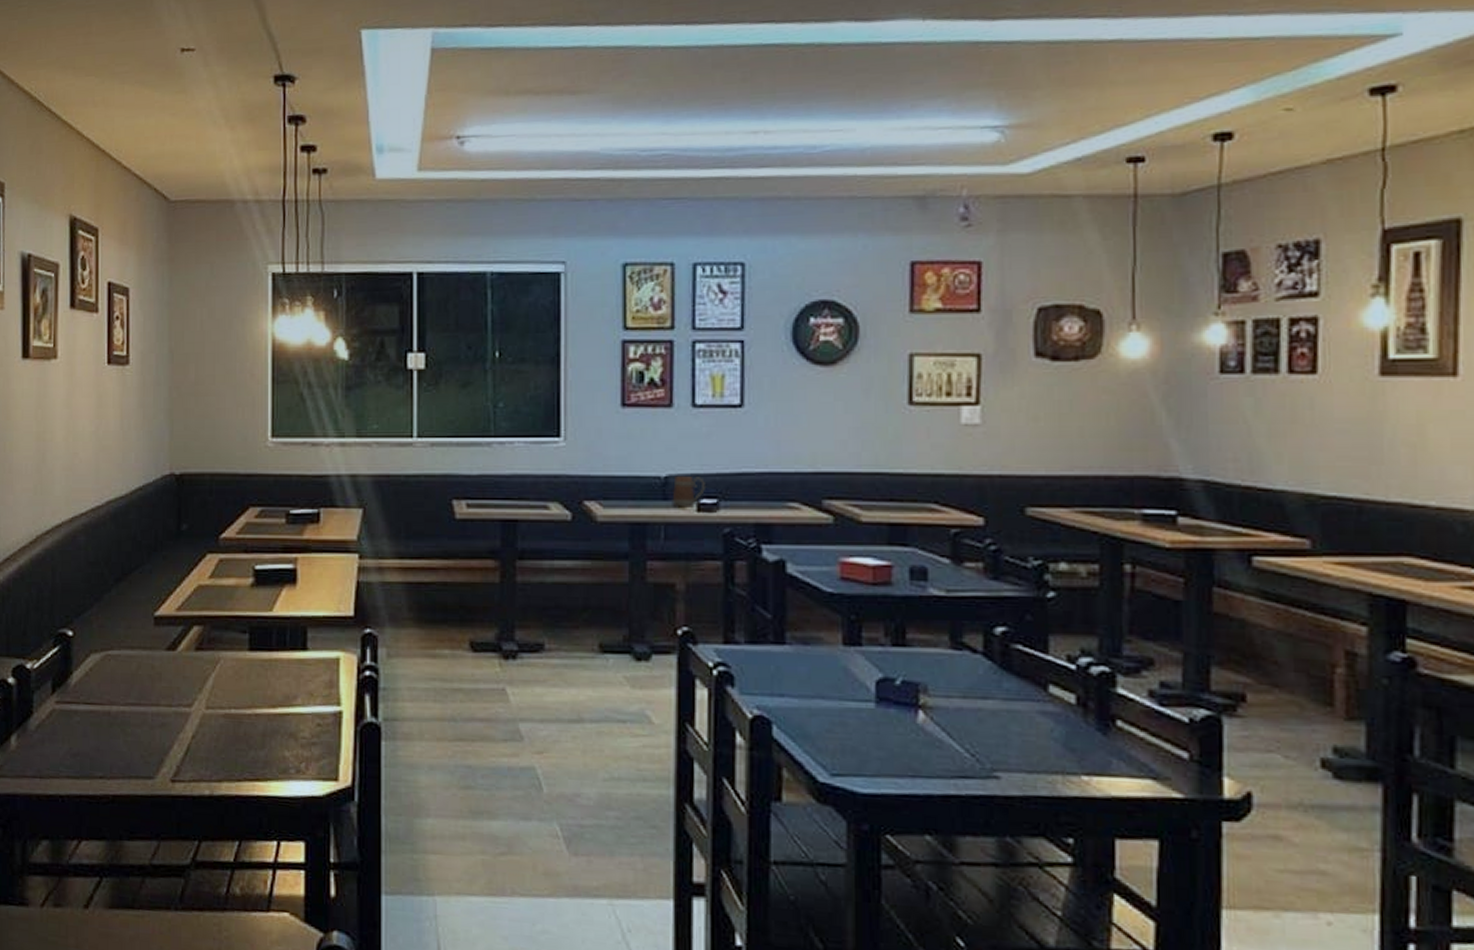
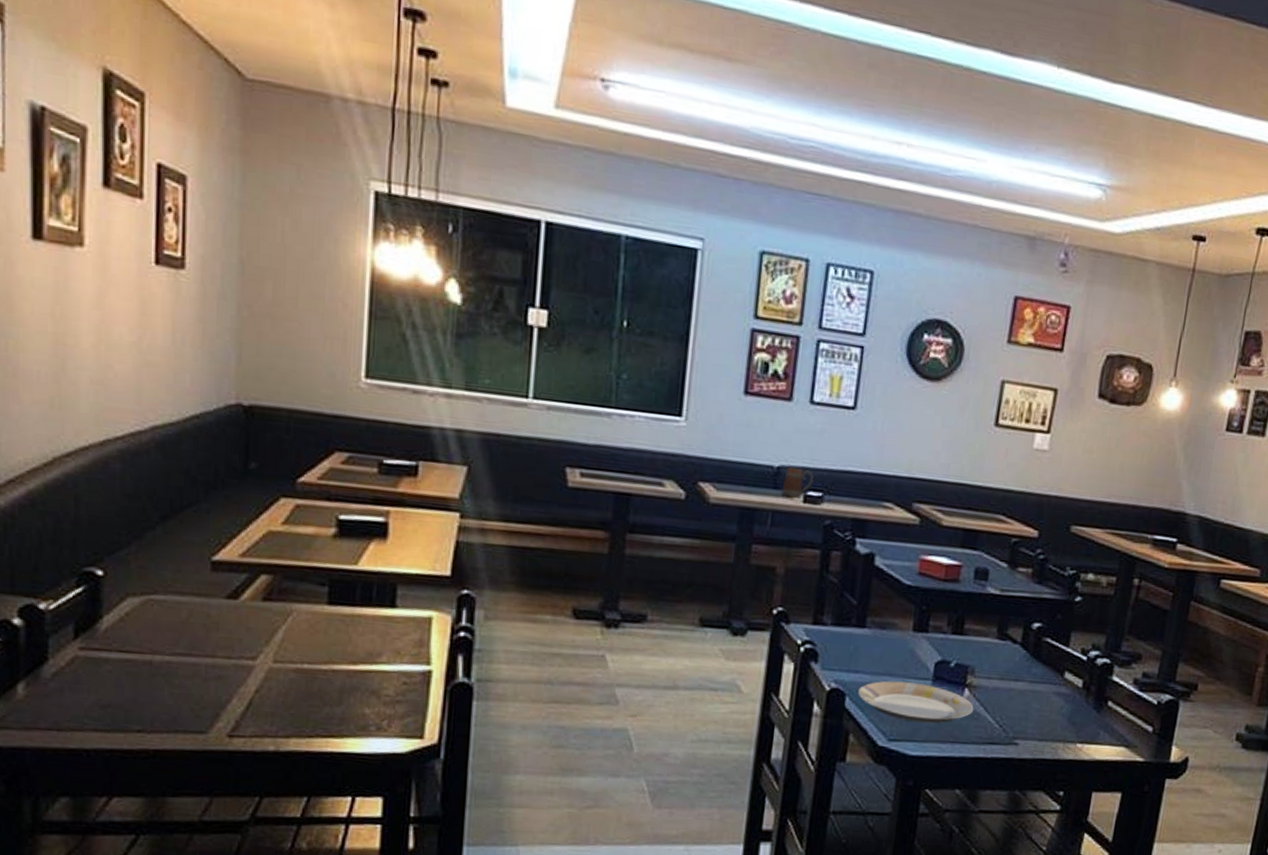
plate: none [786,704,934,754] -> present [858,680,974,724]

